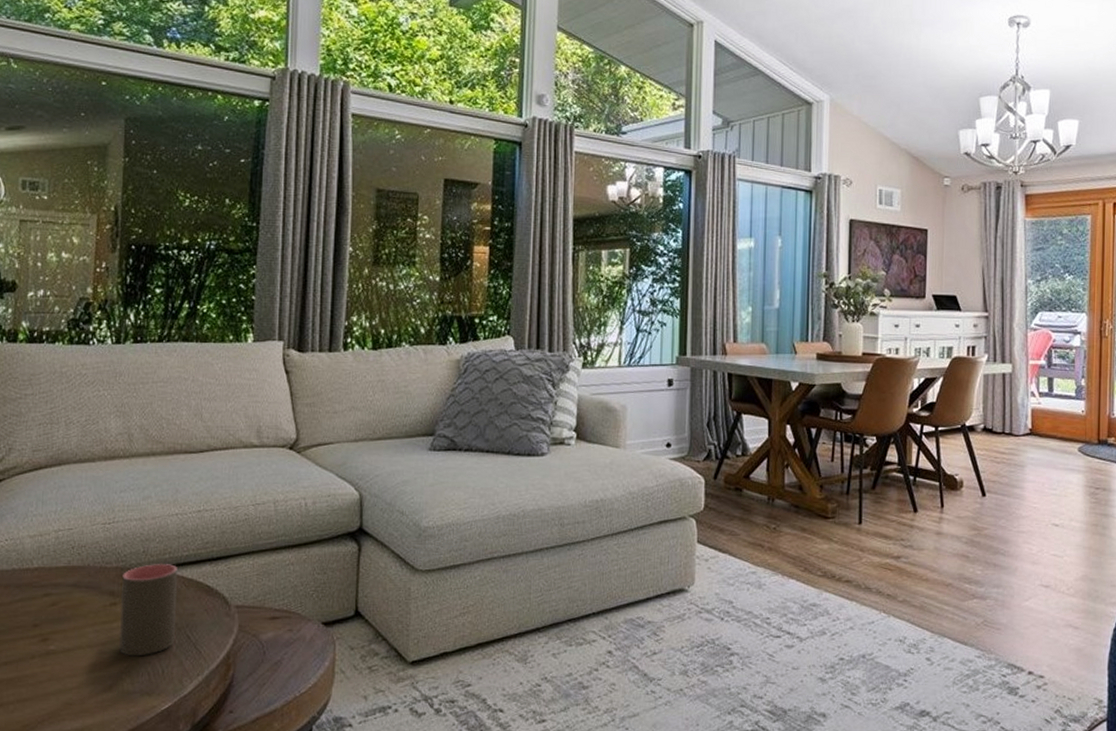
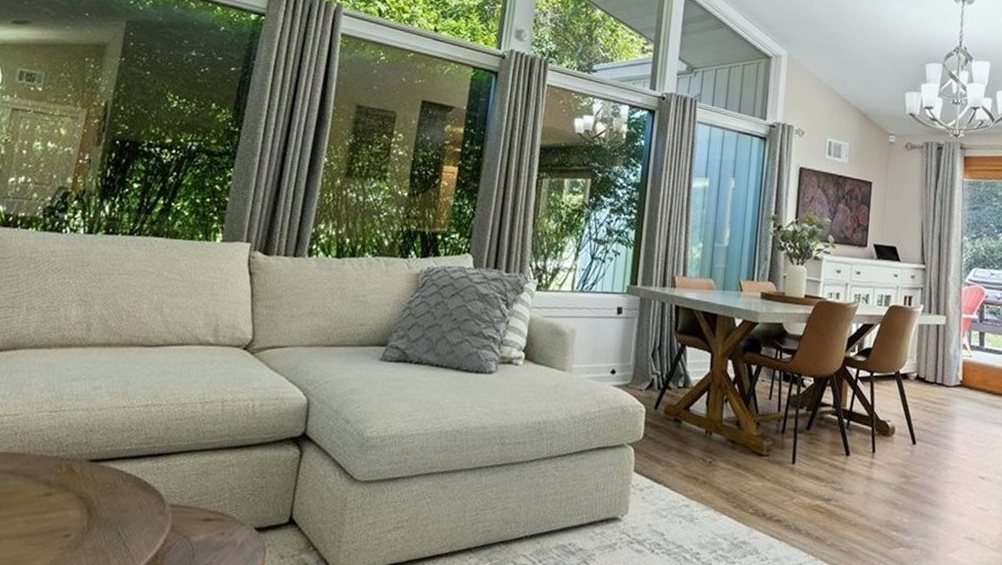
cup: present [119,563,177,657] -> none [47,455,118,551]

